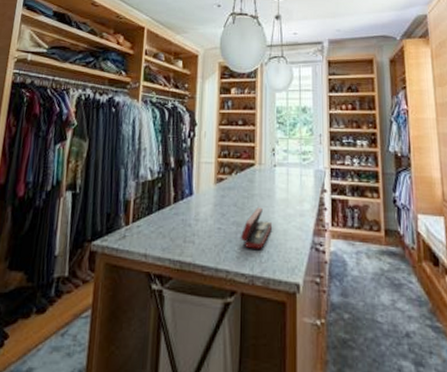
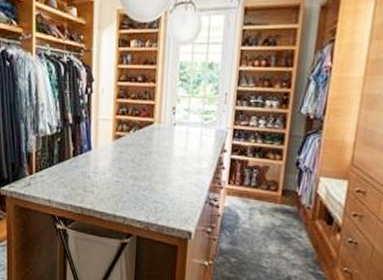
jewelry box: present [240,207,272,249] -> none [137,164,168,201]

